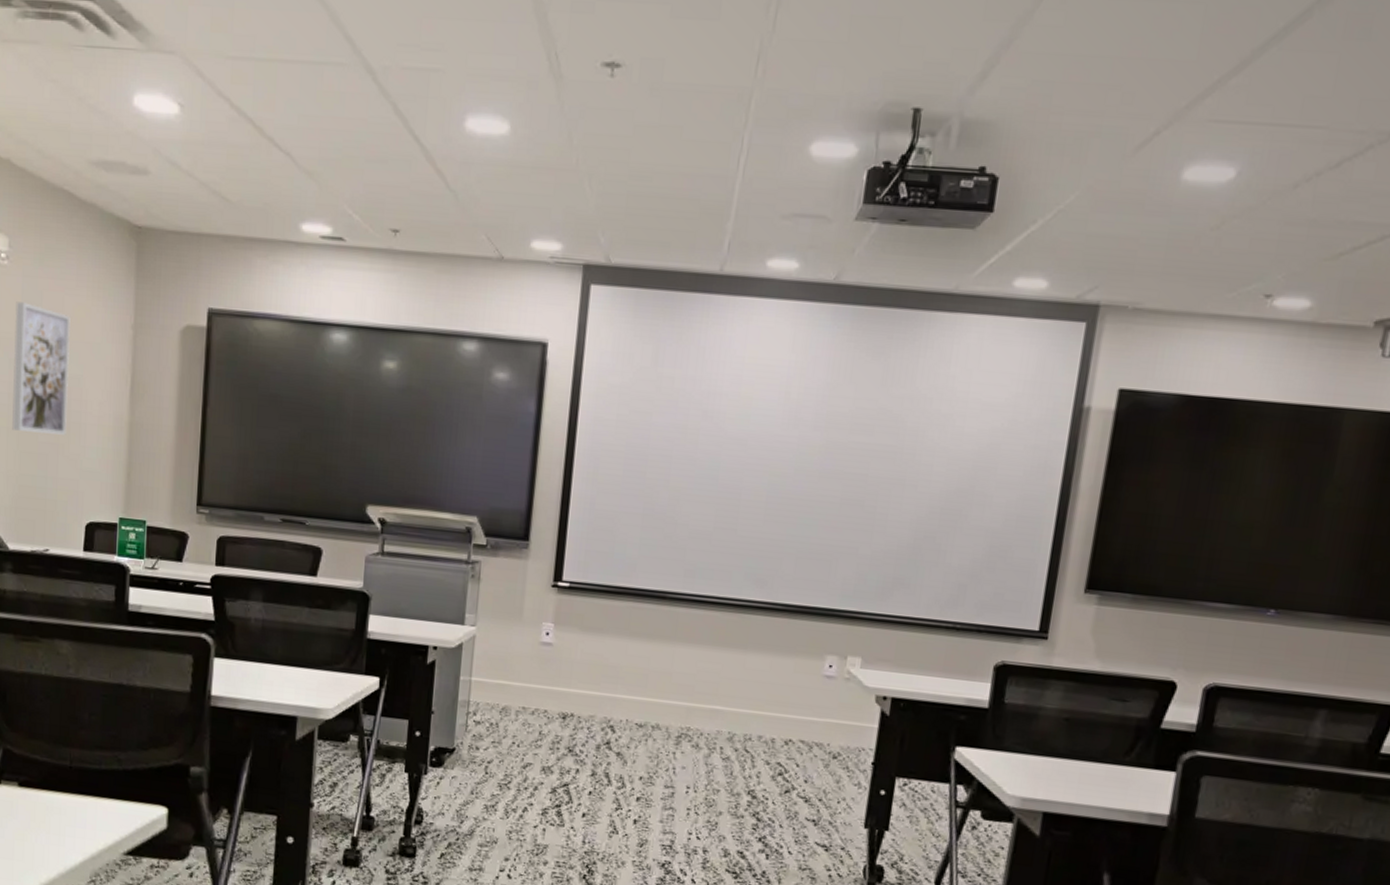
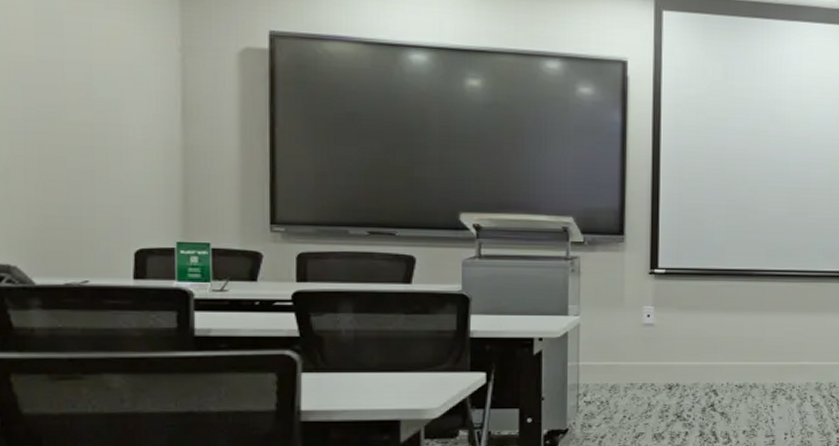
wall art: present [12,302,71,435] -> none [27,24,103,161]

